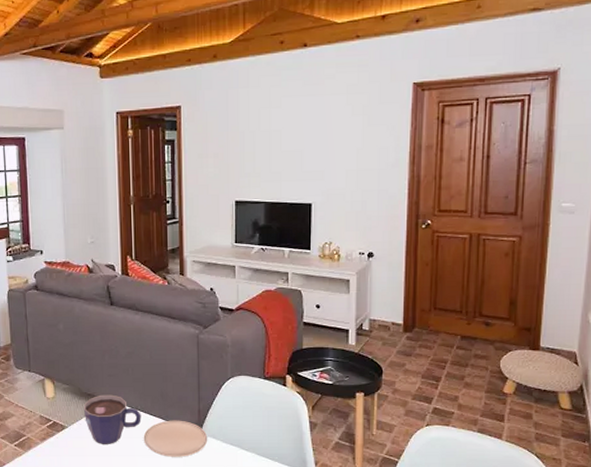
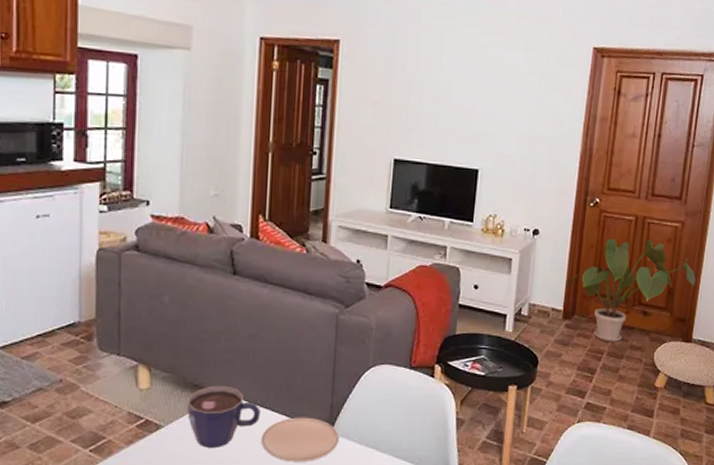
house plant: none [405,255,539,352] -> present [566,238,696,343]

